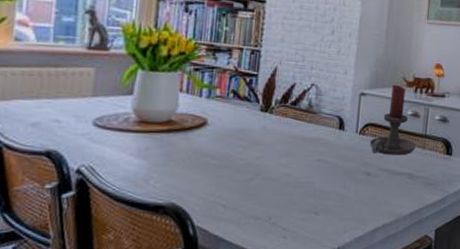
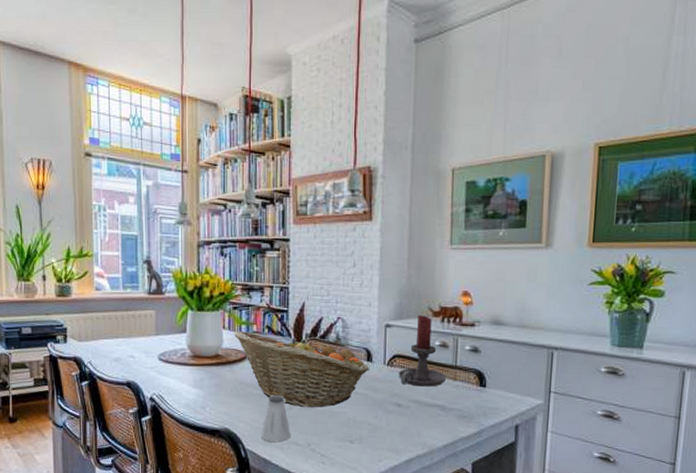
fruit basket: none [193,95,341,179] -> present [234,331,369,408]
saltshaker: none [214,165,250,217] -> present [261,395,291,443]

